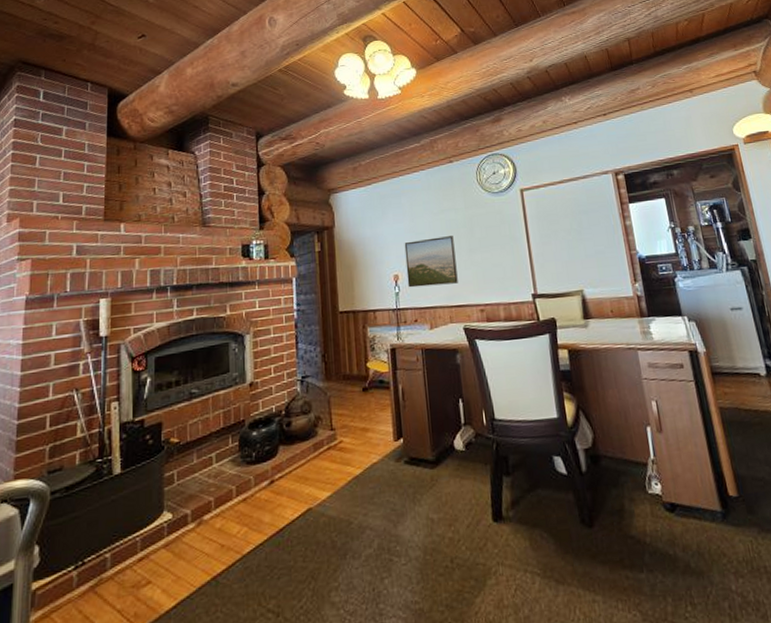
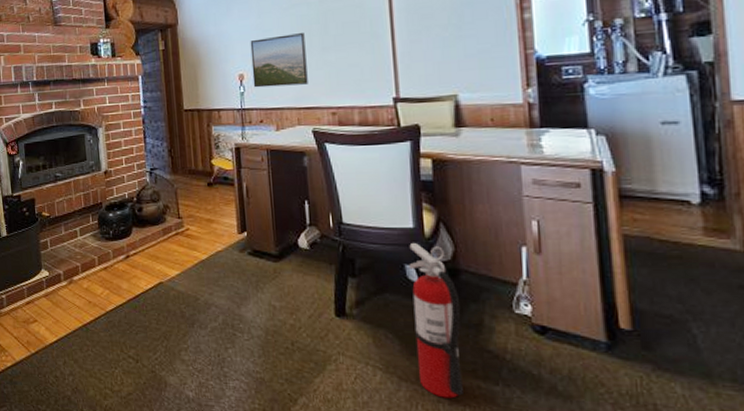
fire extinguisher: none [555,433,615,597] -> present [409,243,463,399]

